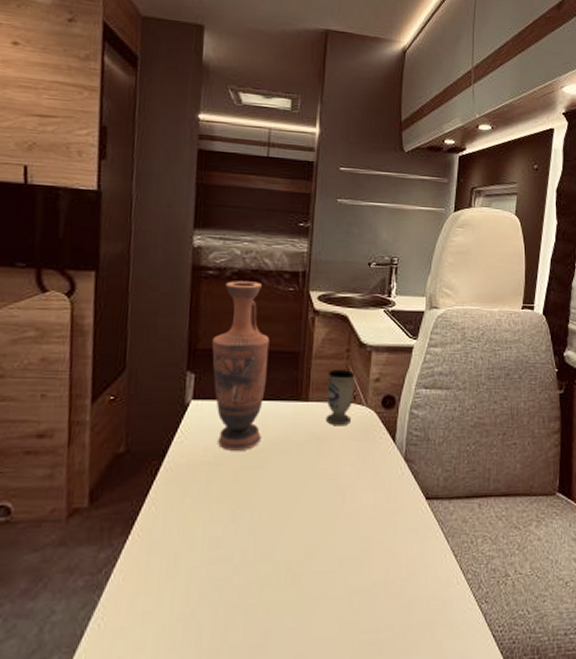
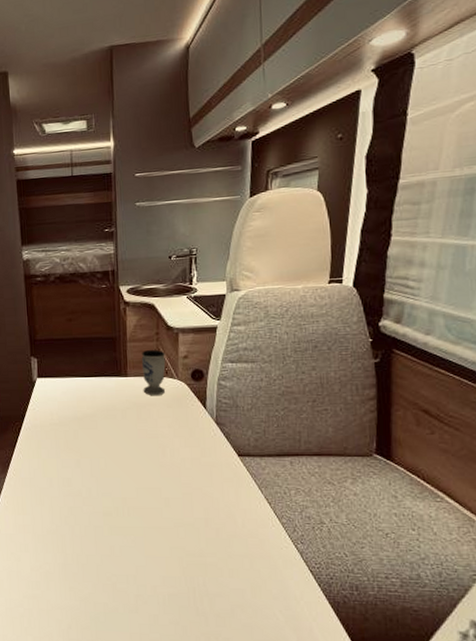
vase: present [211,281,270,451] -> none [46,283,93,415]

